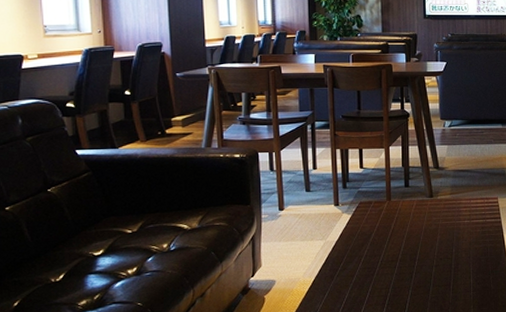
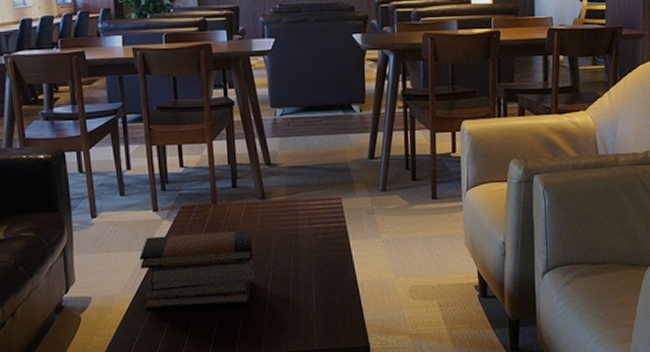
book stack: none [320,223,423,291] -> present [139,230,257,309]

